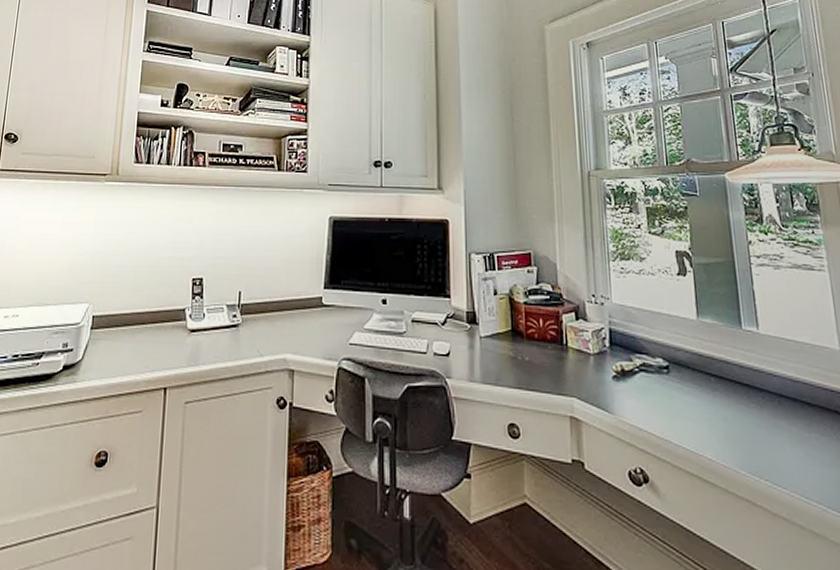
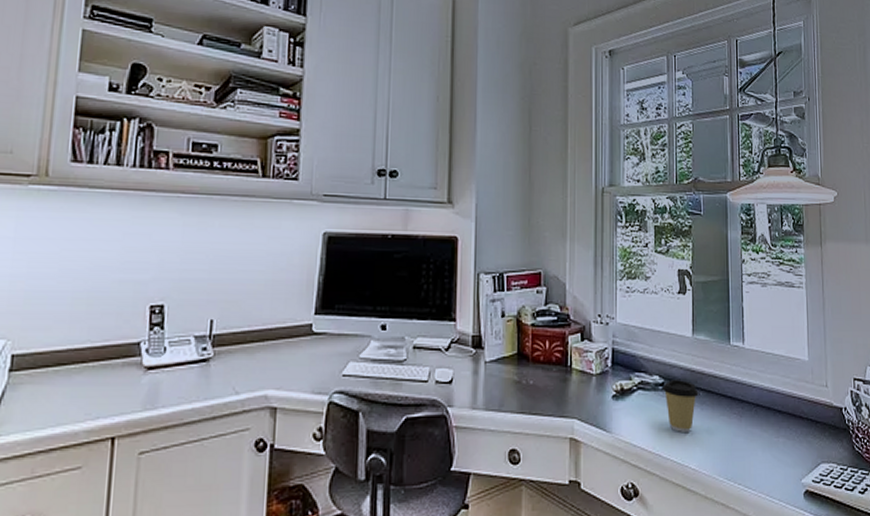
coffee cup: none [667,364,710,419] -> present [663,380,699,432]

